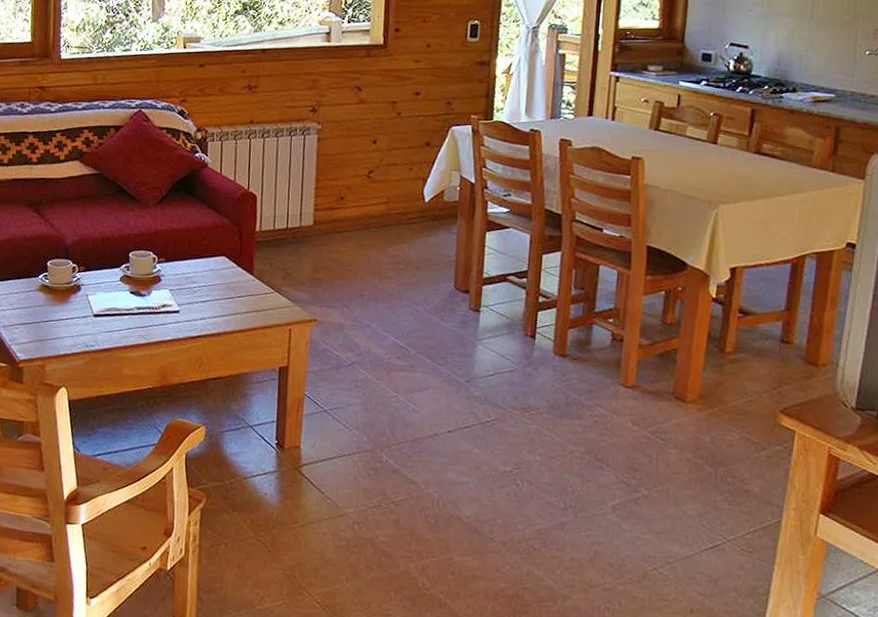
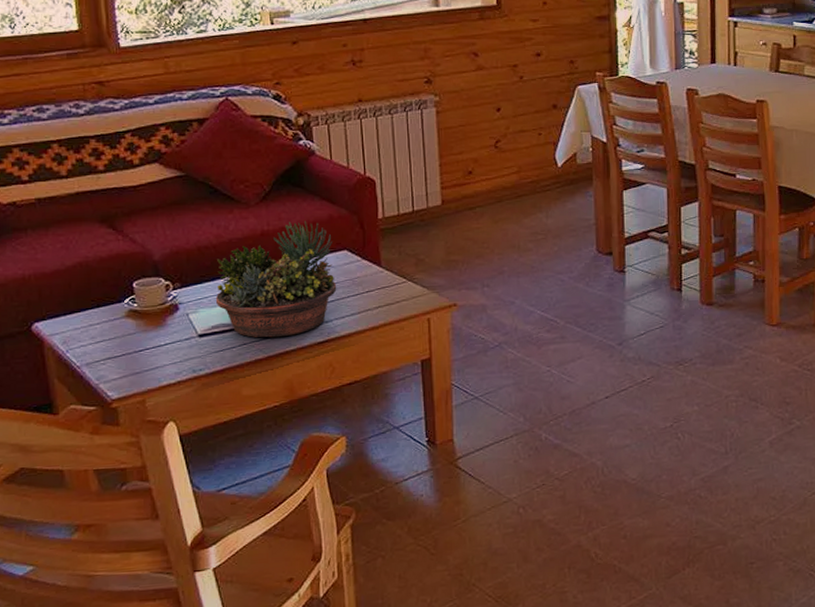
succulent planter: none [110,224,214,327] -> present [215,221,337,338]

